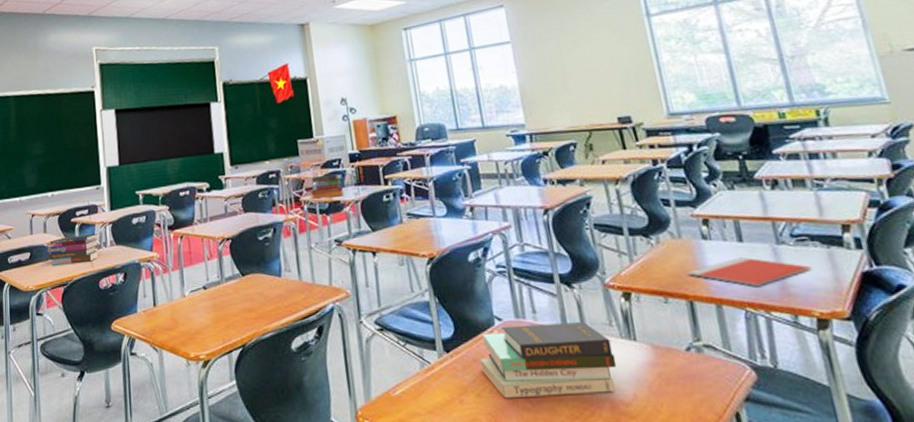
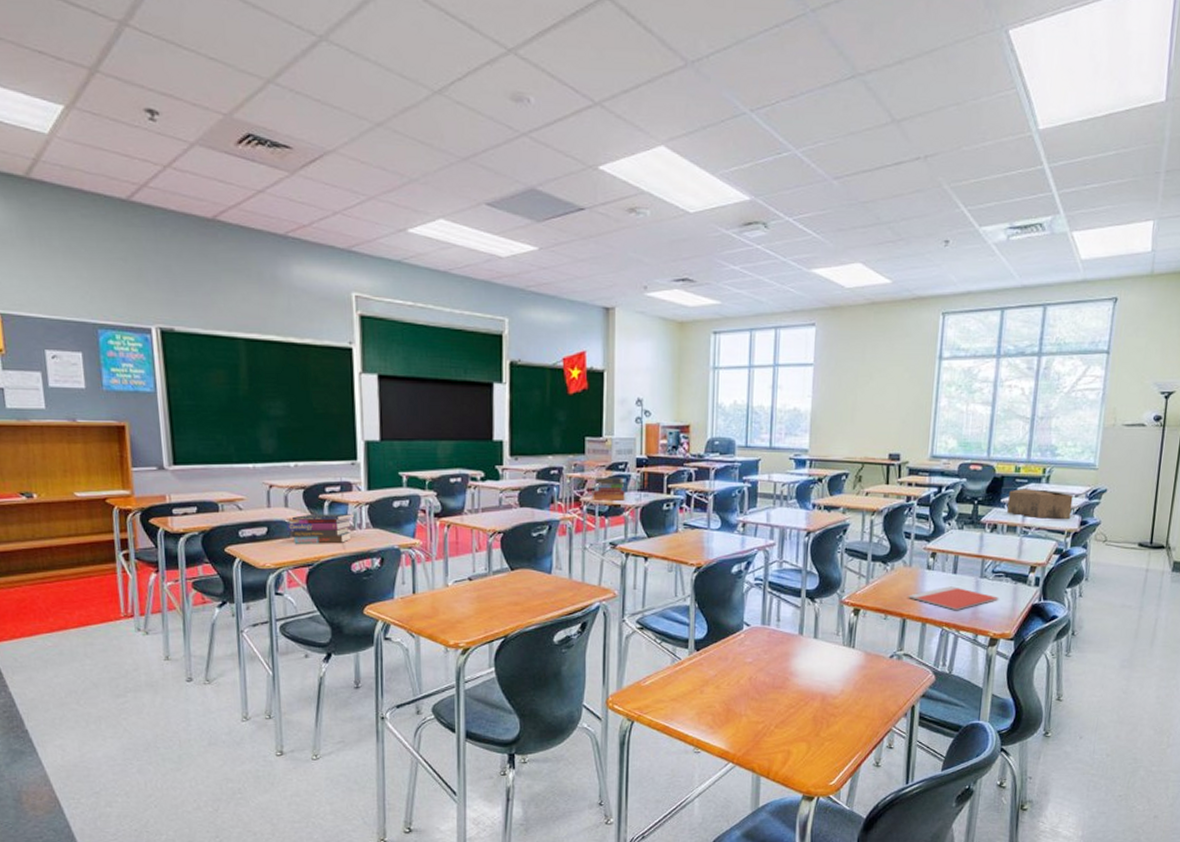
books: present [479,322,617,399] -> none [723,631,835,691]
cardboard box: none [780,134,876,168] -> present [1007,489,1073,519]

